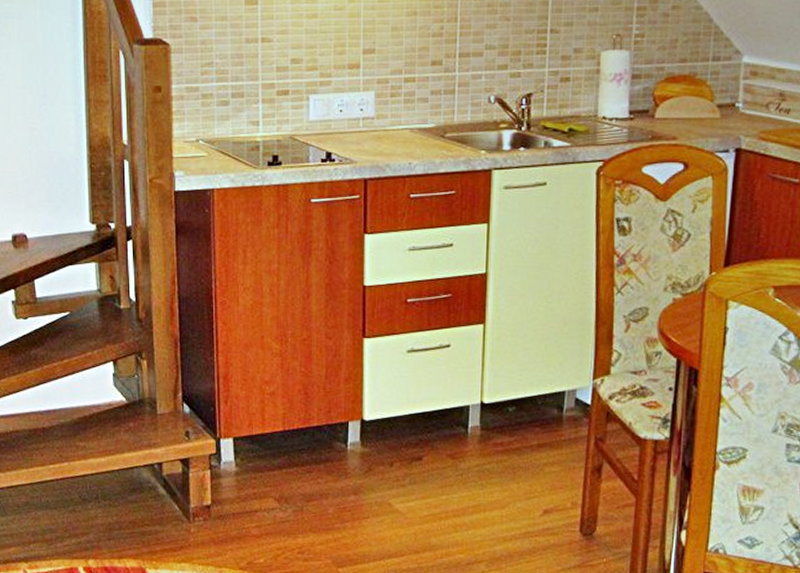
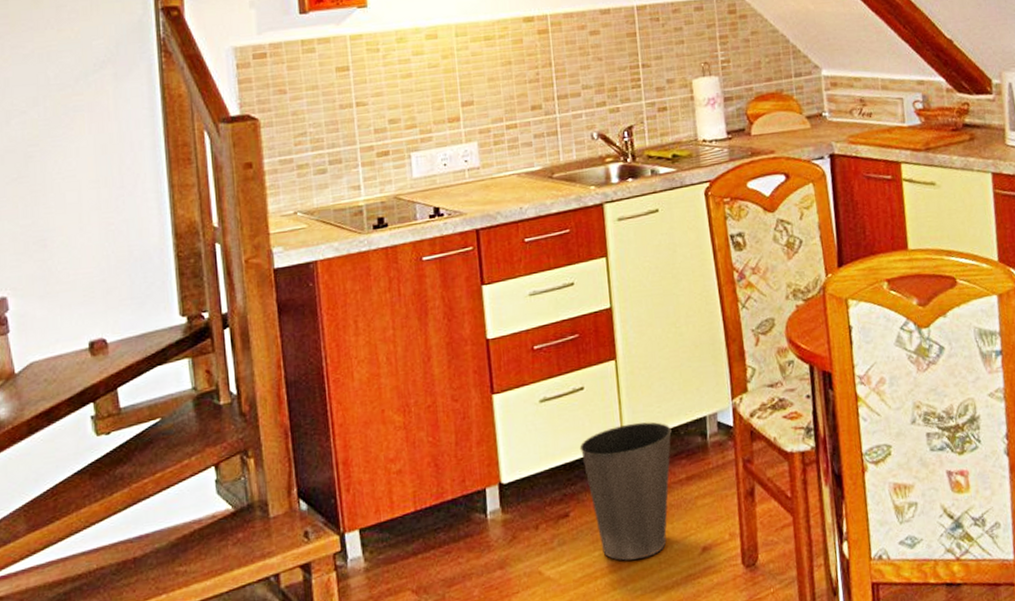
waste basket: none [439,385,530,509] -> present [579,422,672,561]

